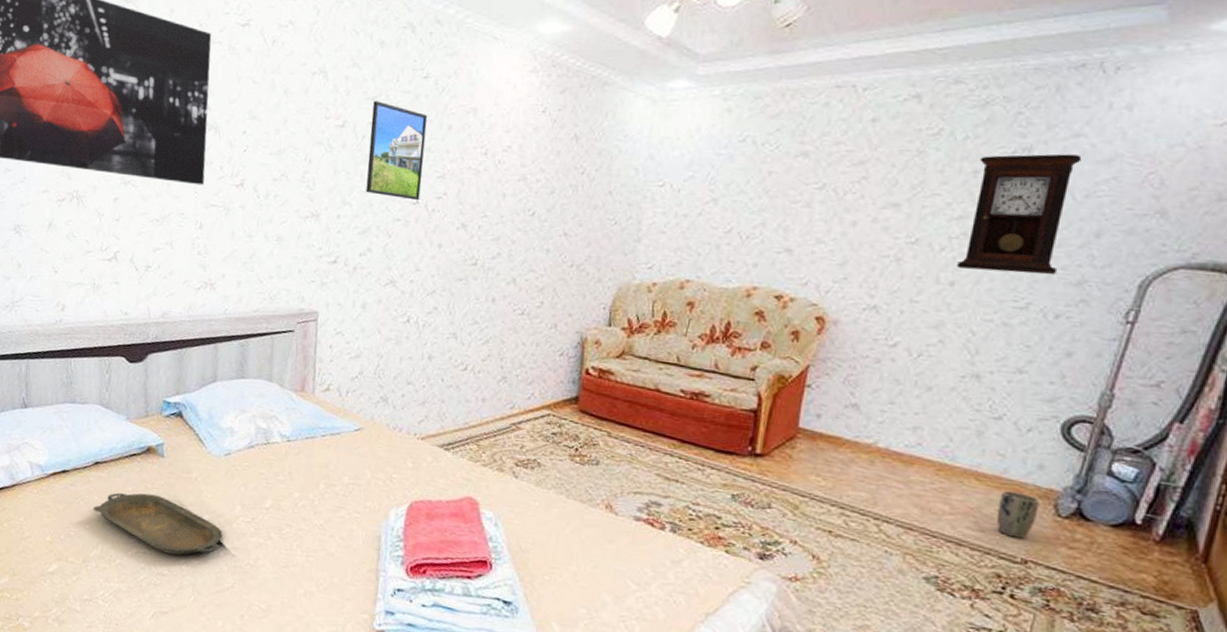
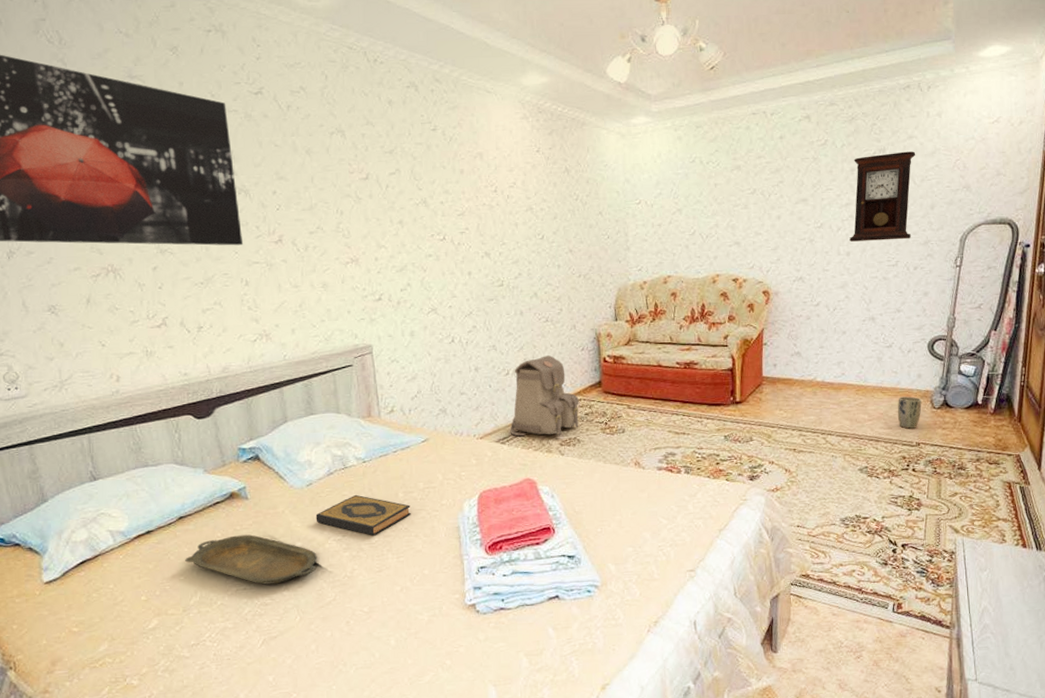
hardback book: none [228,475,331,526] -> present [315,494,411,536]
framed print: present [365,101,428,201] -> none [391,153,446,237]
backpack: none [458,354,547,454] -> present [511,355,579,437]

